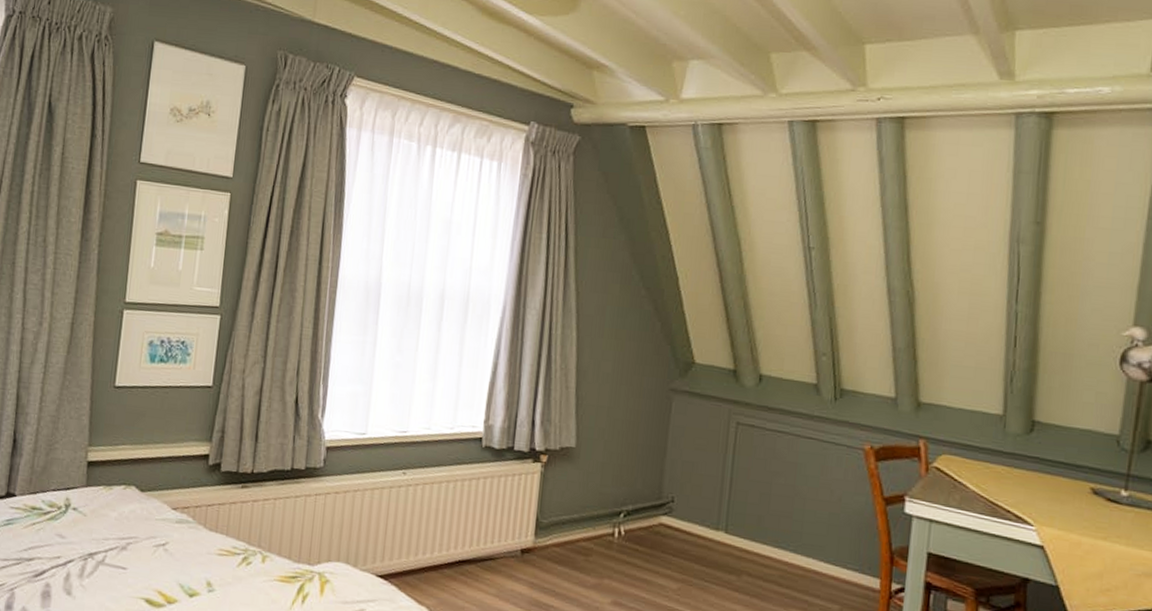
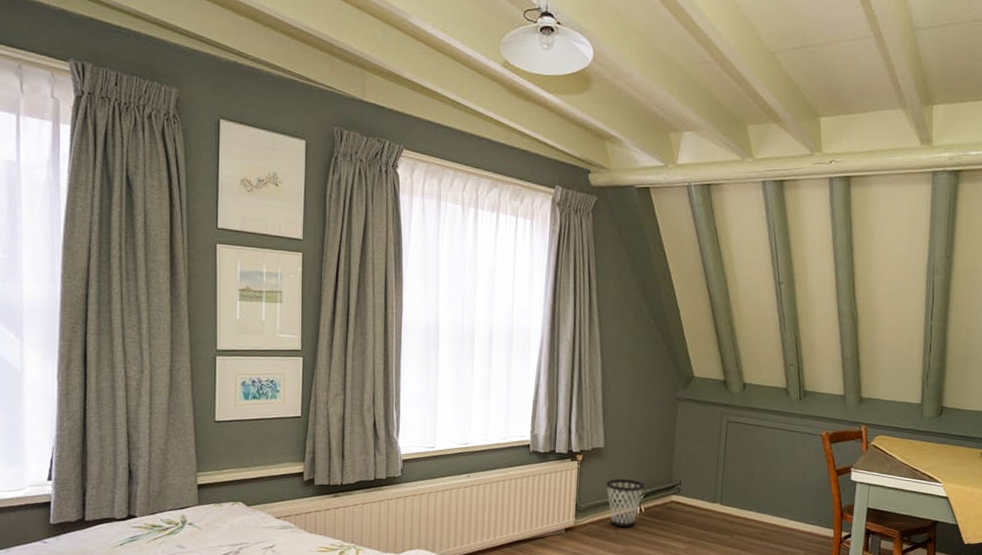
wastebasket: none [576,488,625,555] -> present [606,478,644,528]

